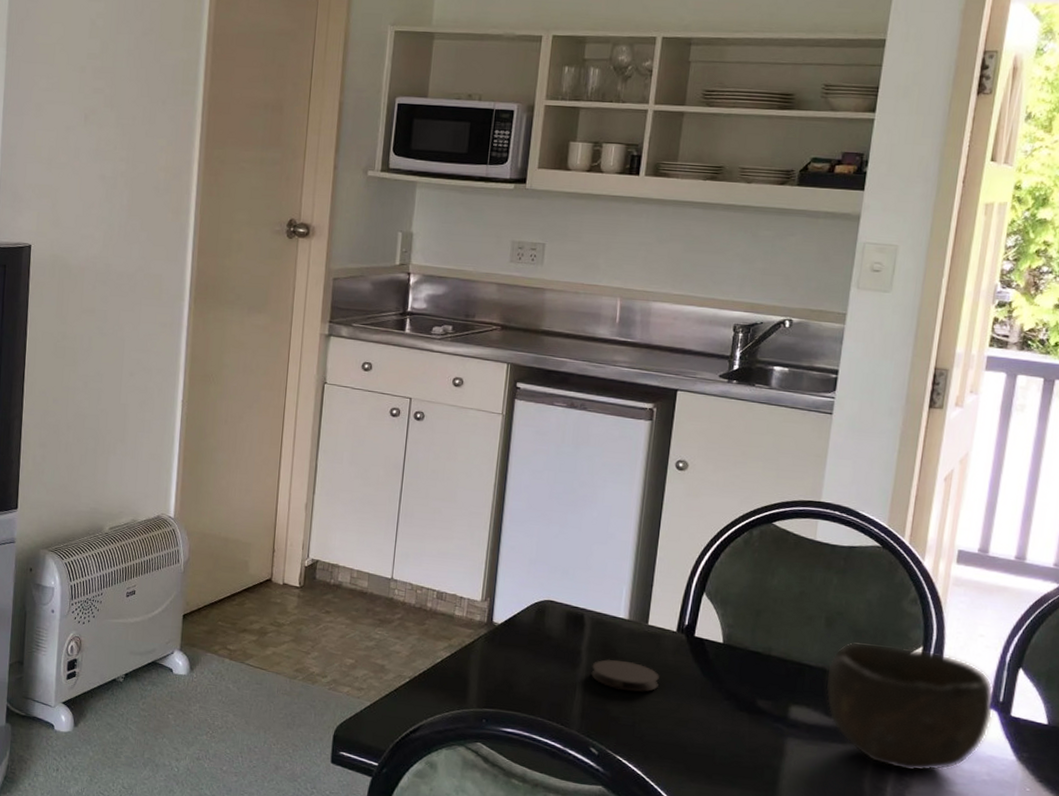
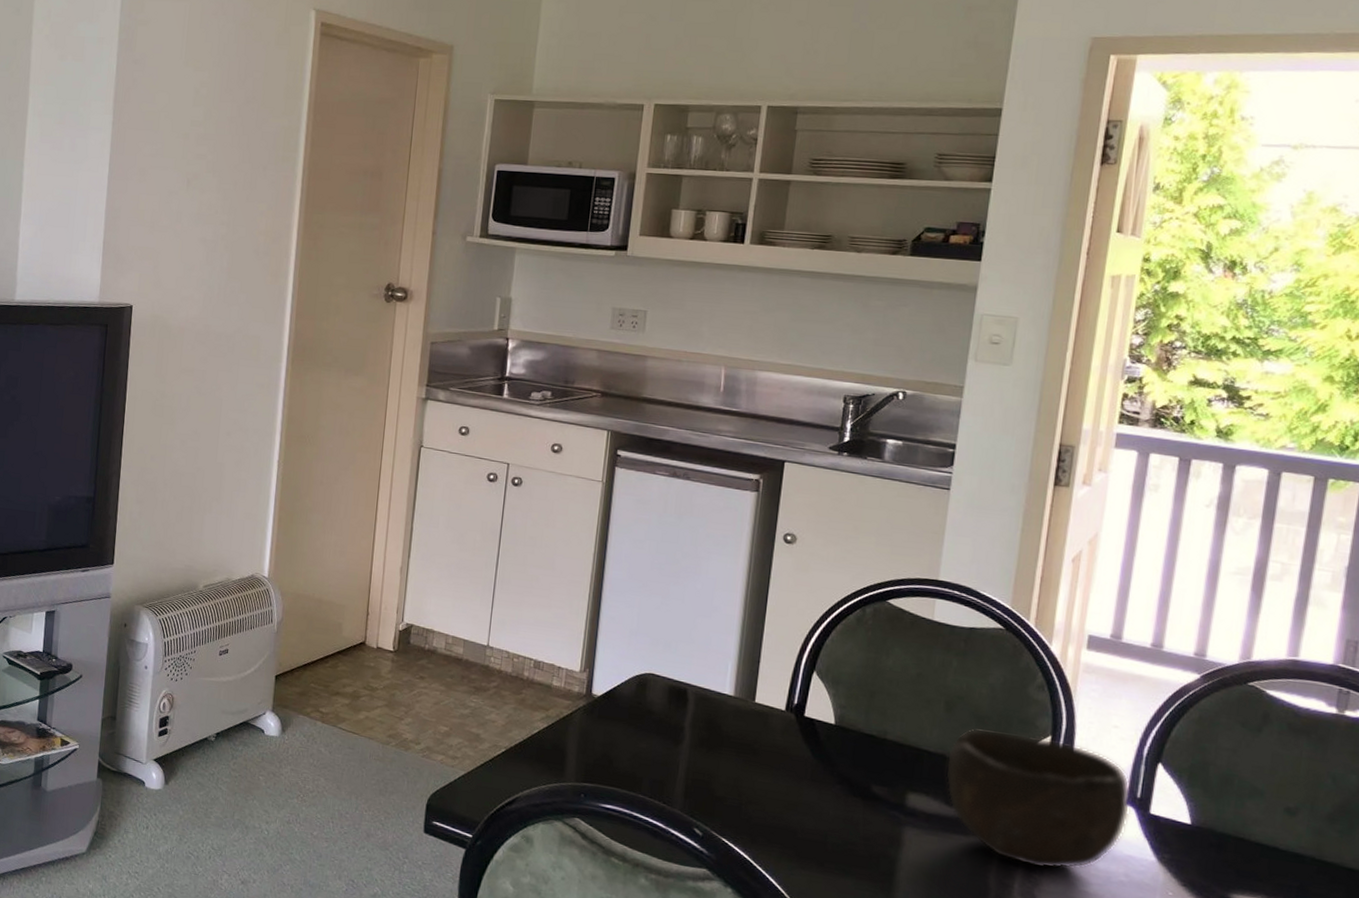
coaster: present [591,659,659,692] -> none [695,736,767,773]

